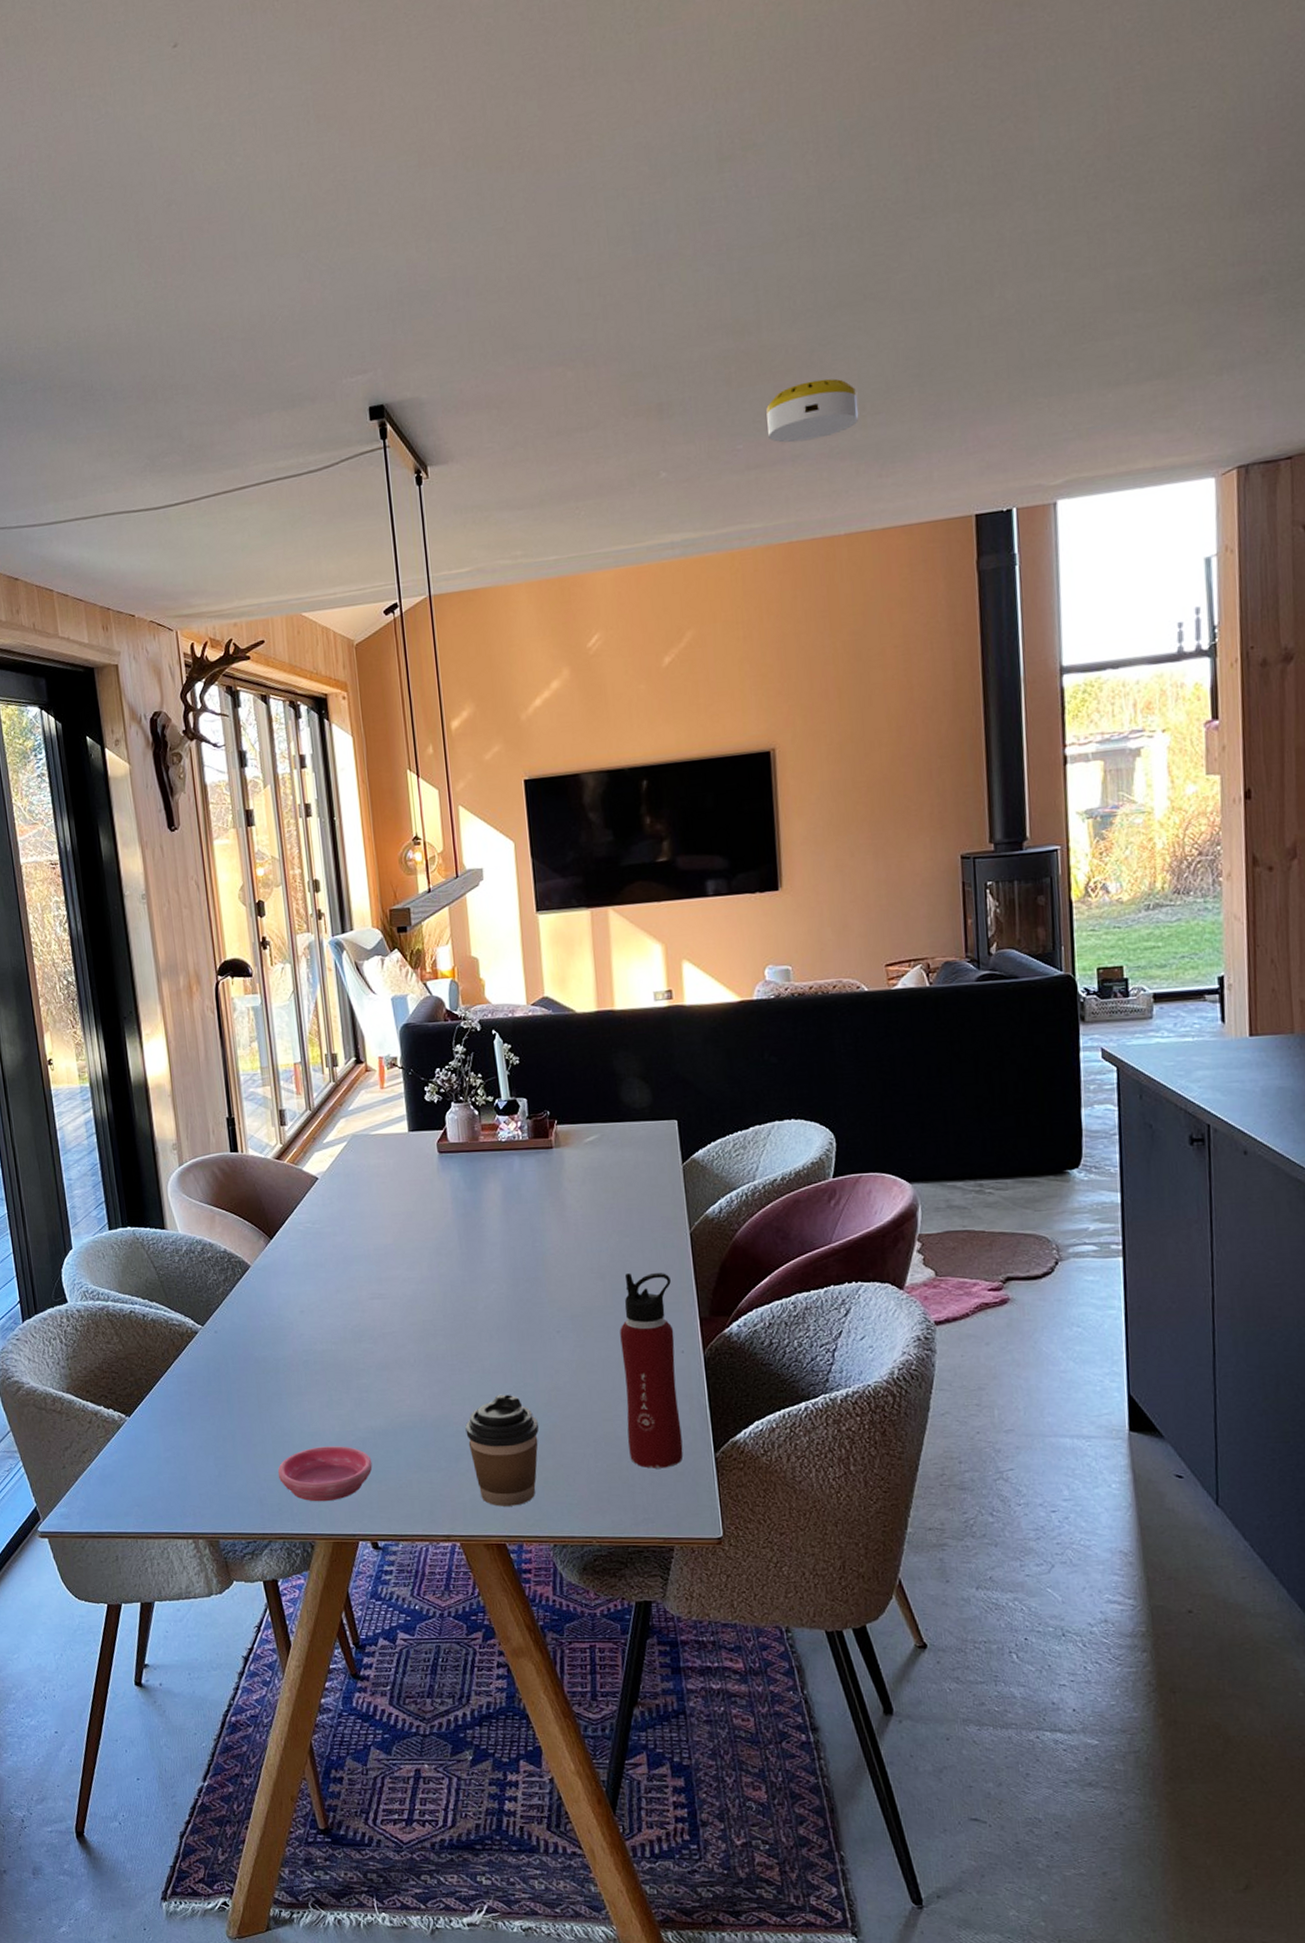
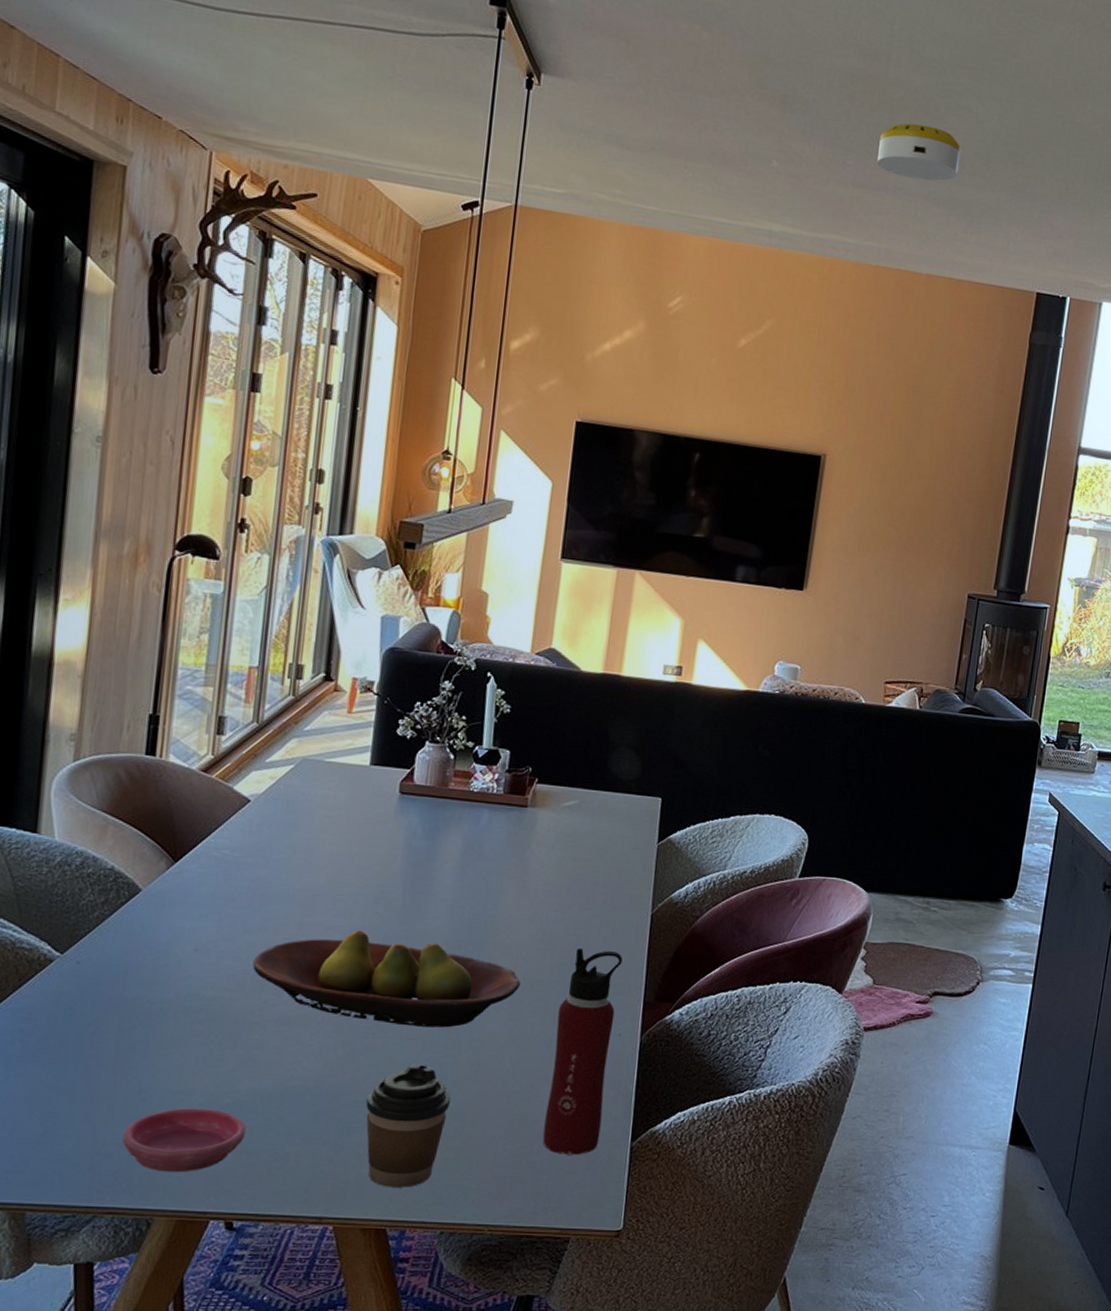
fruit bowl: none [348,1279,580,1361] -> present [252,930,521,1028]

